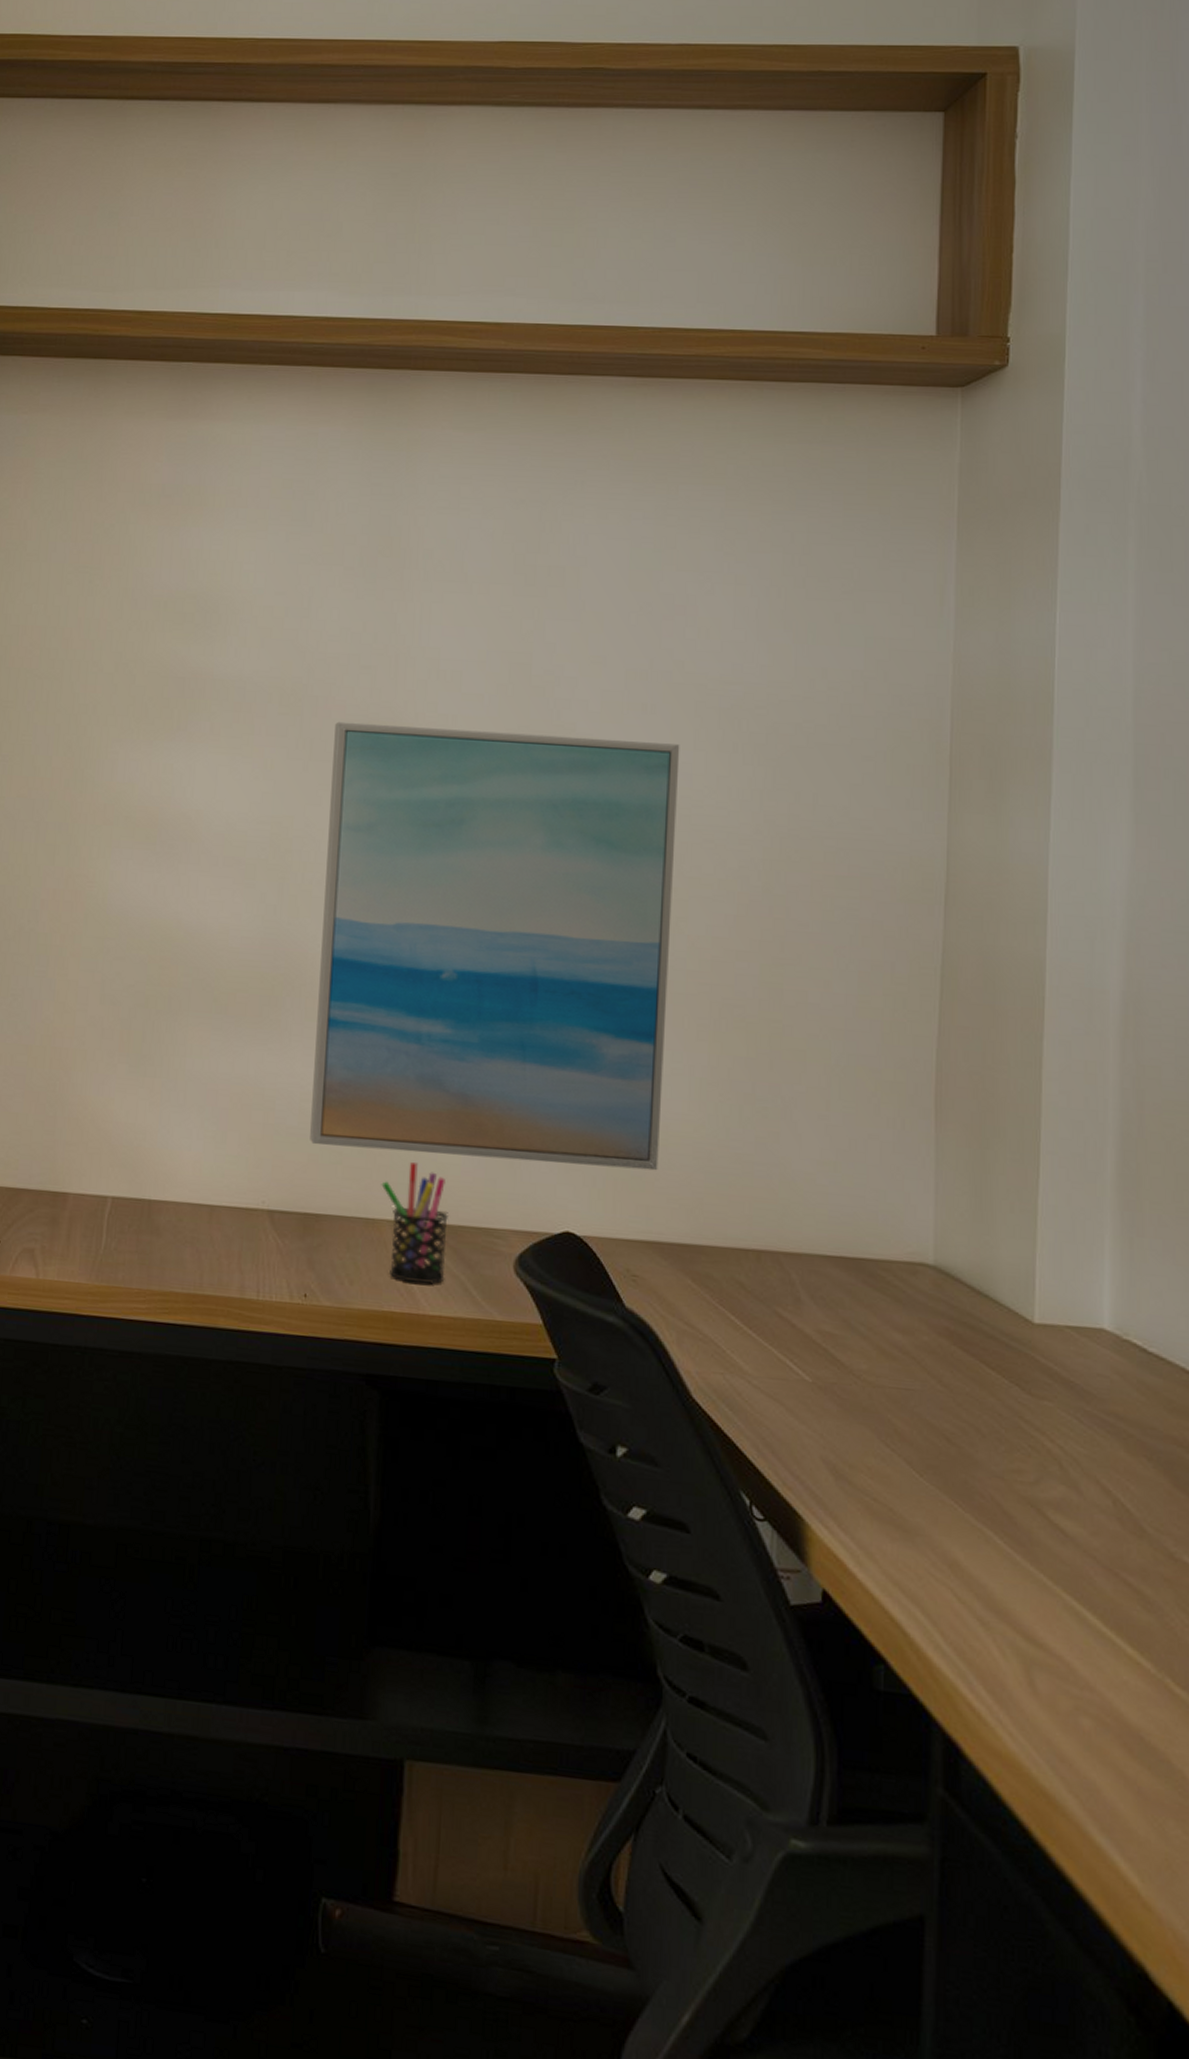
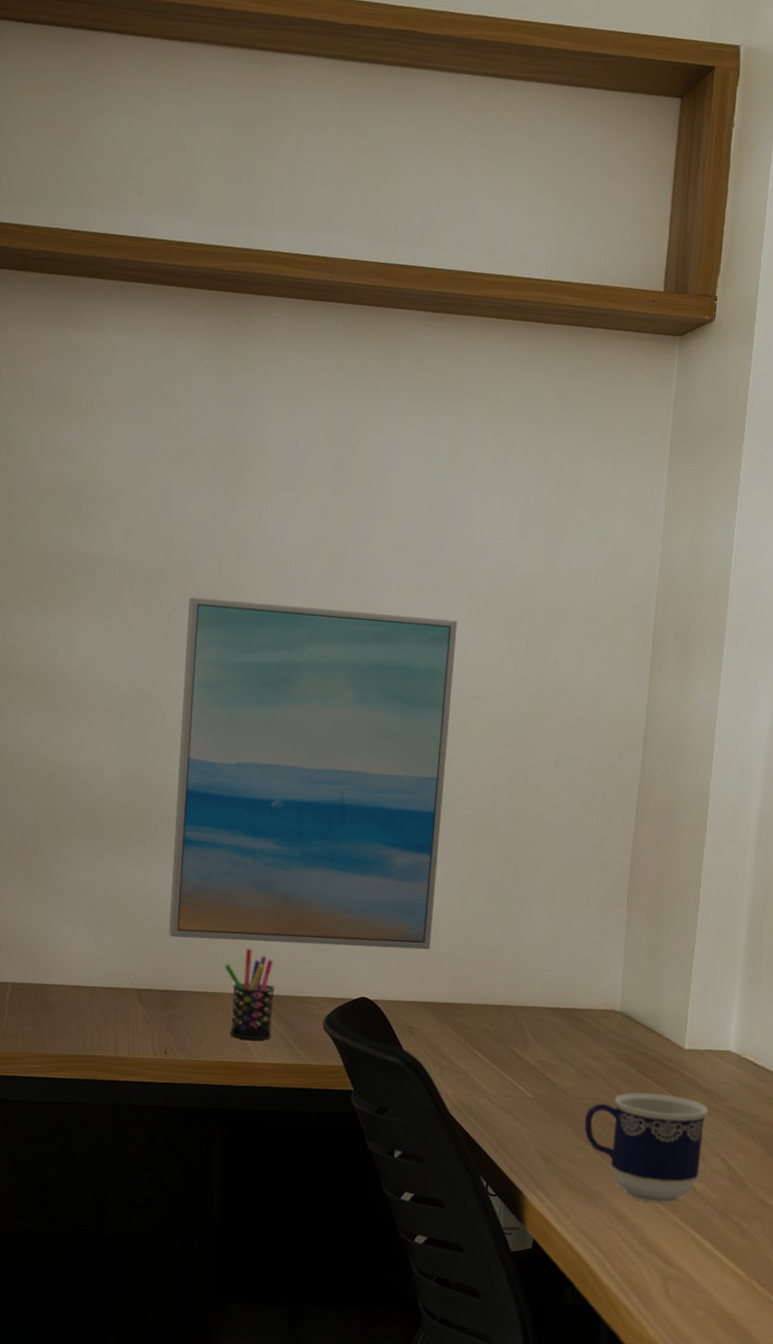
cup: none [889,1382,1077,1550] -> present [584,1093,709,1204]

